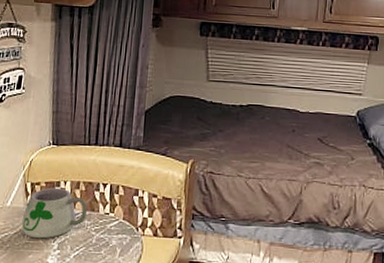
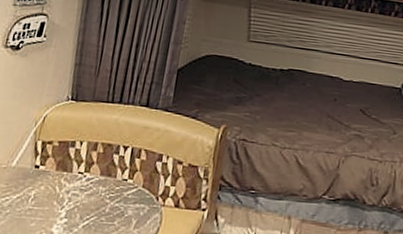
mug: present [21,187,87,247] -> none [25,147,104,215]

